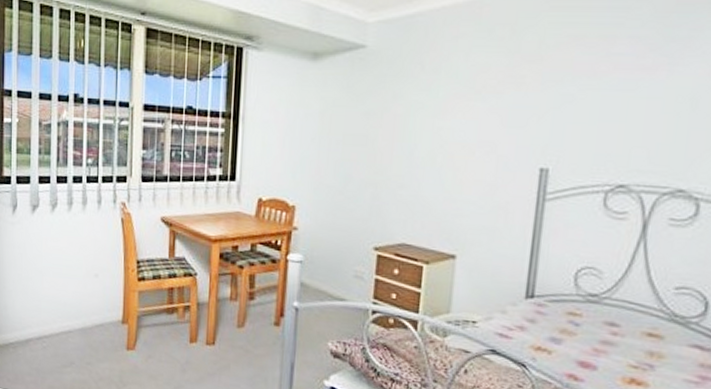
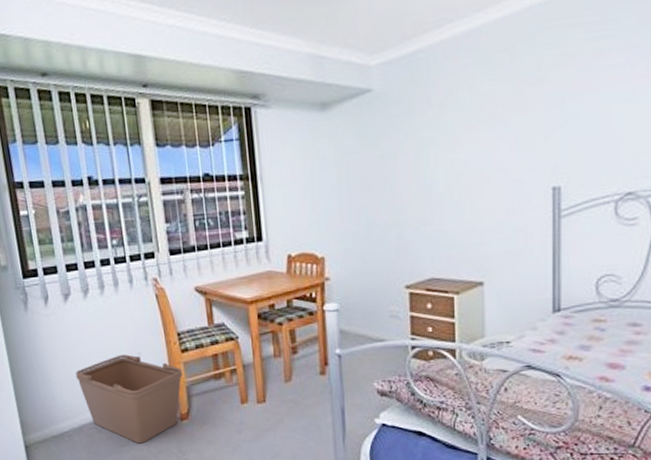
bicycle basket: none [31,273,136,368] -> present [75,354,183,444]

